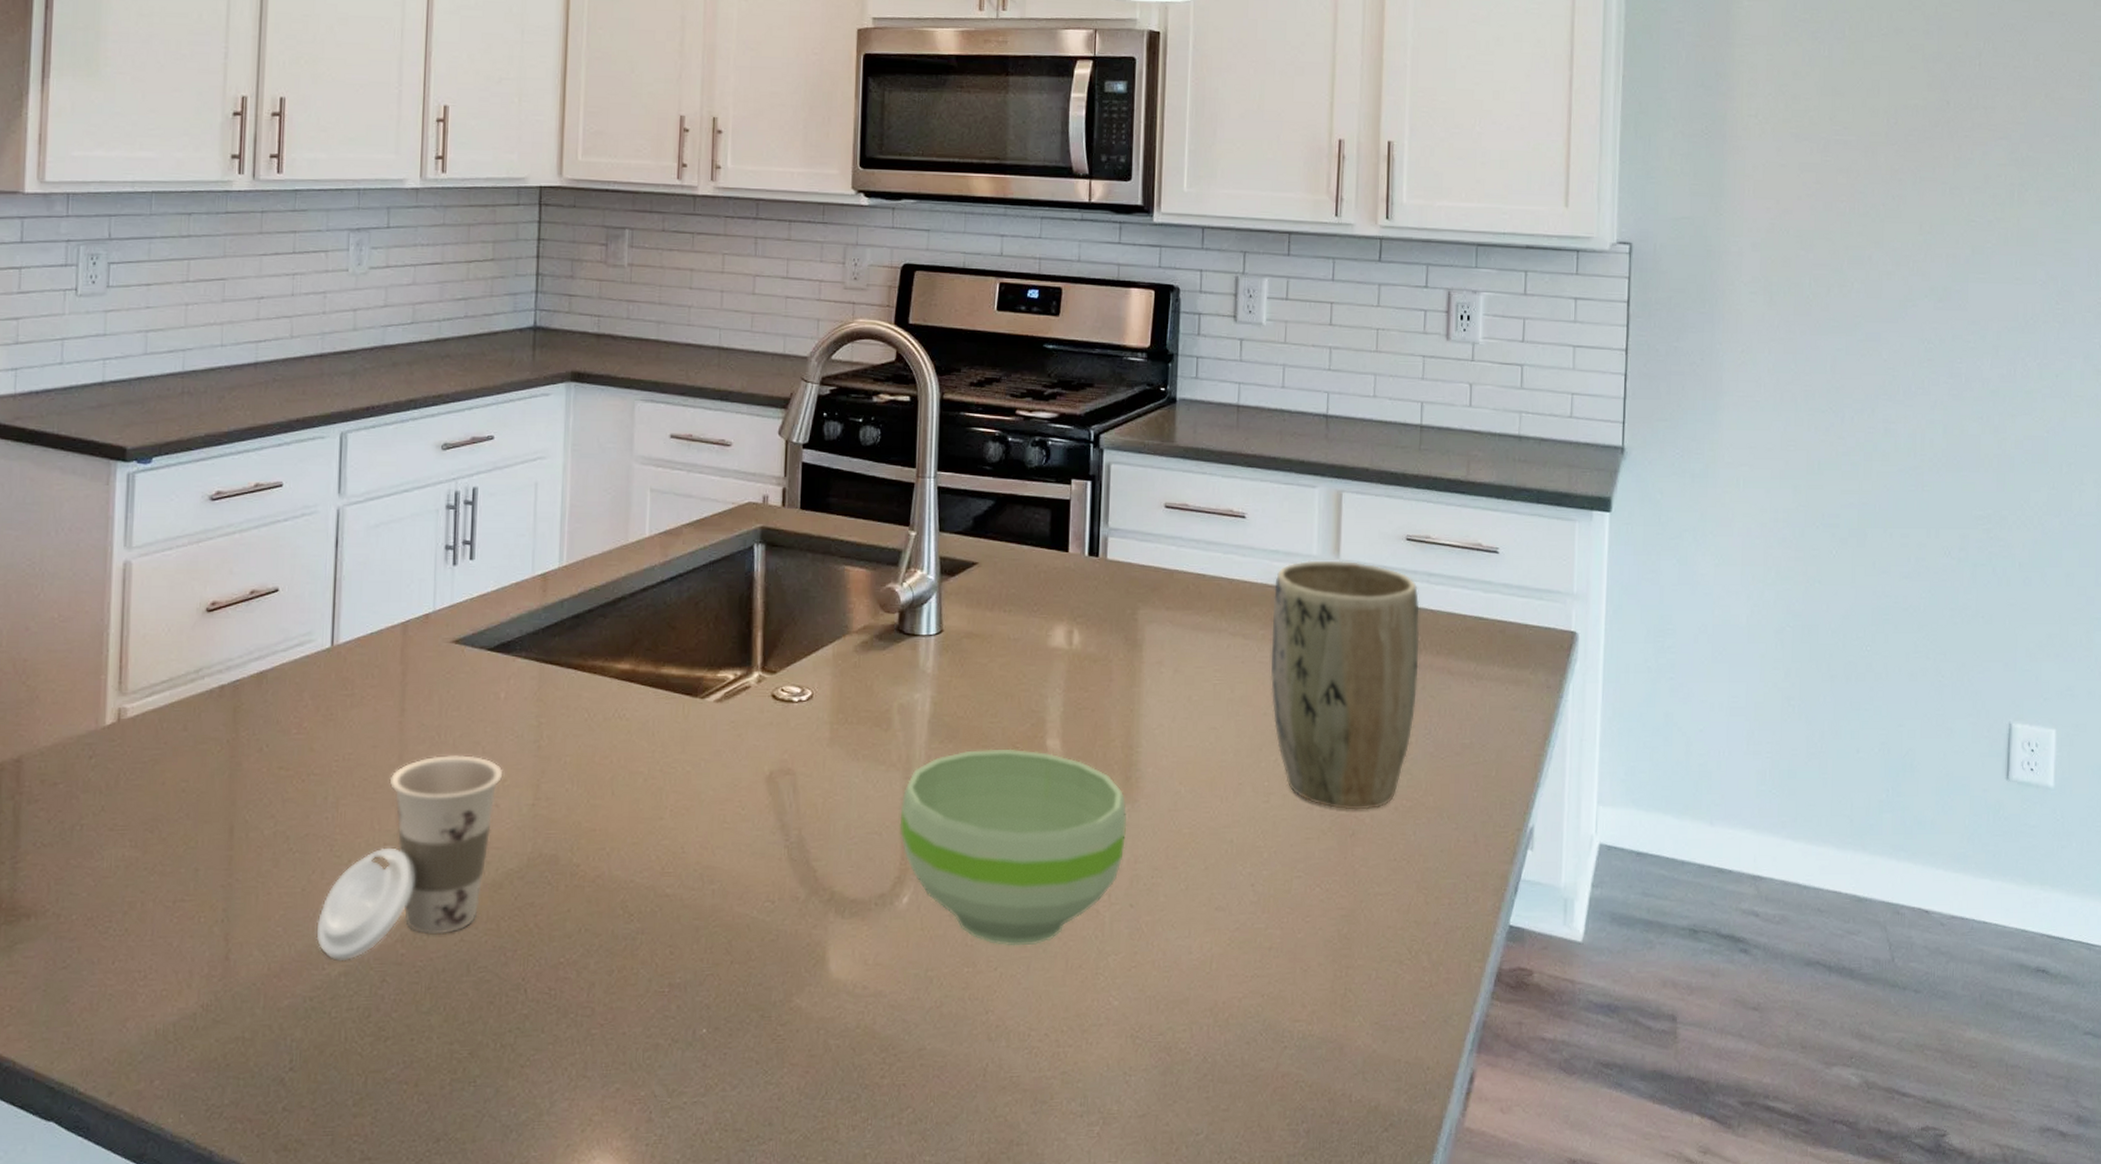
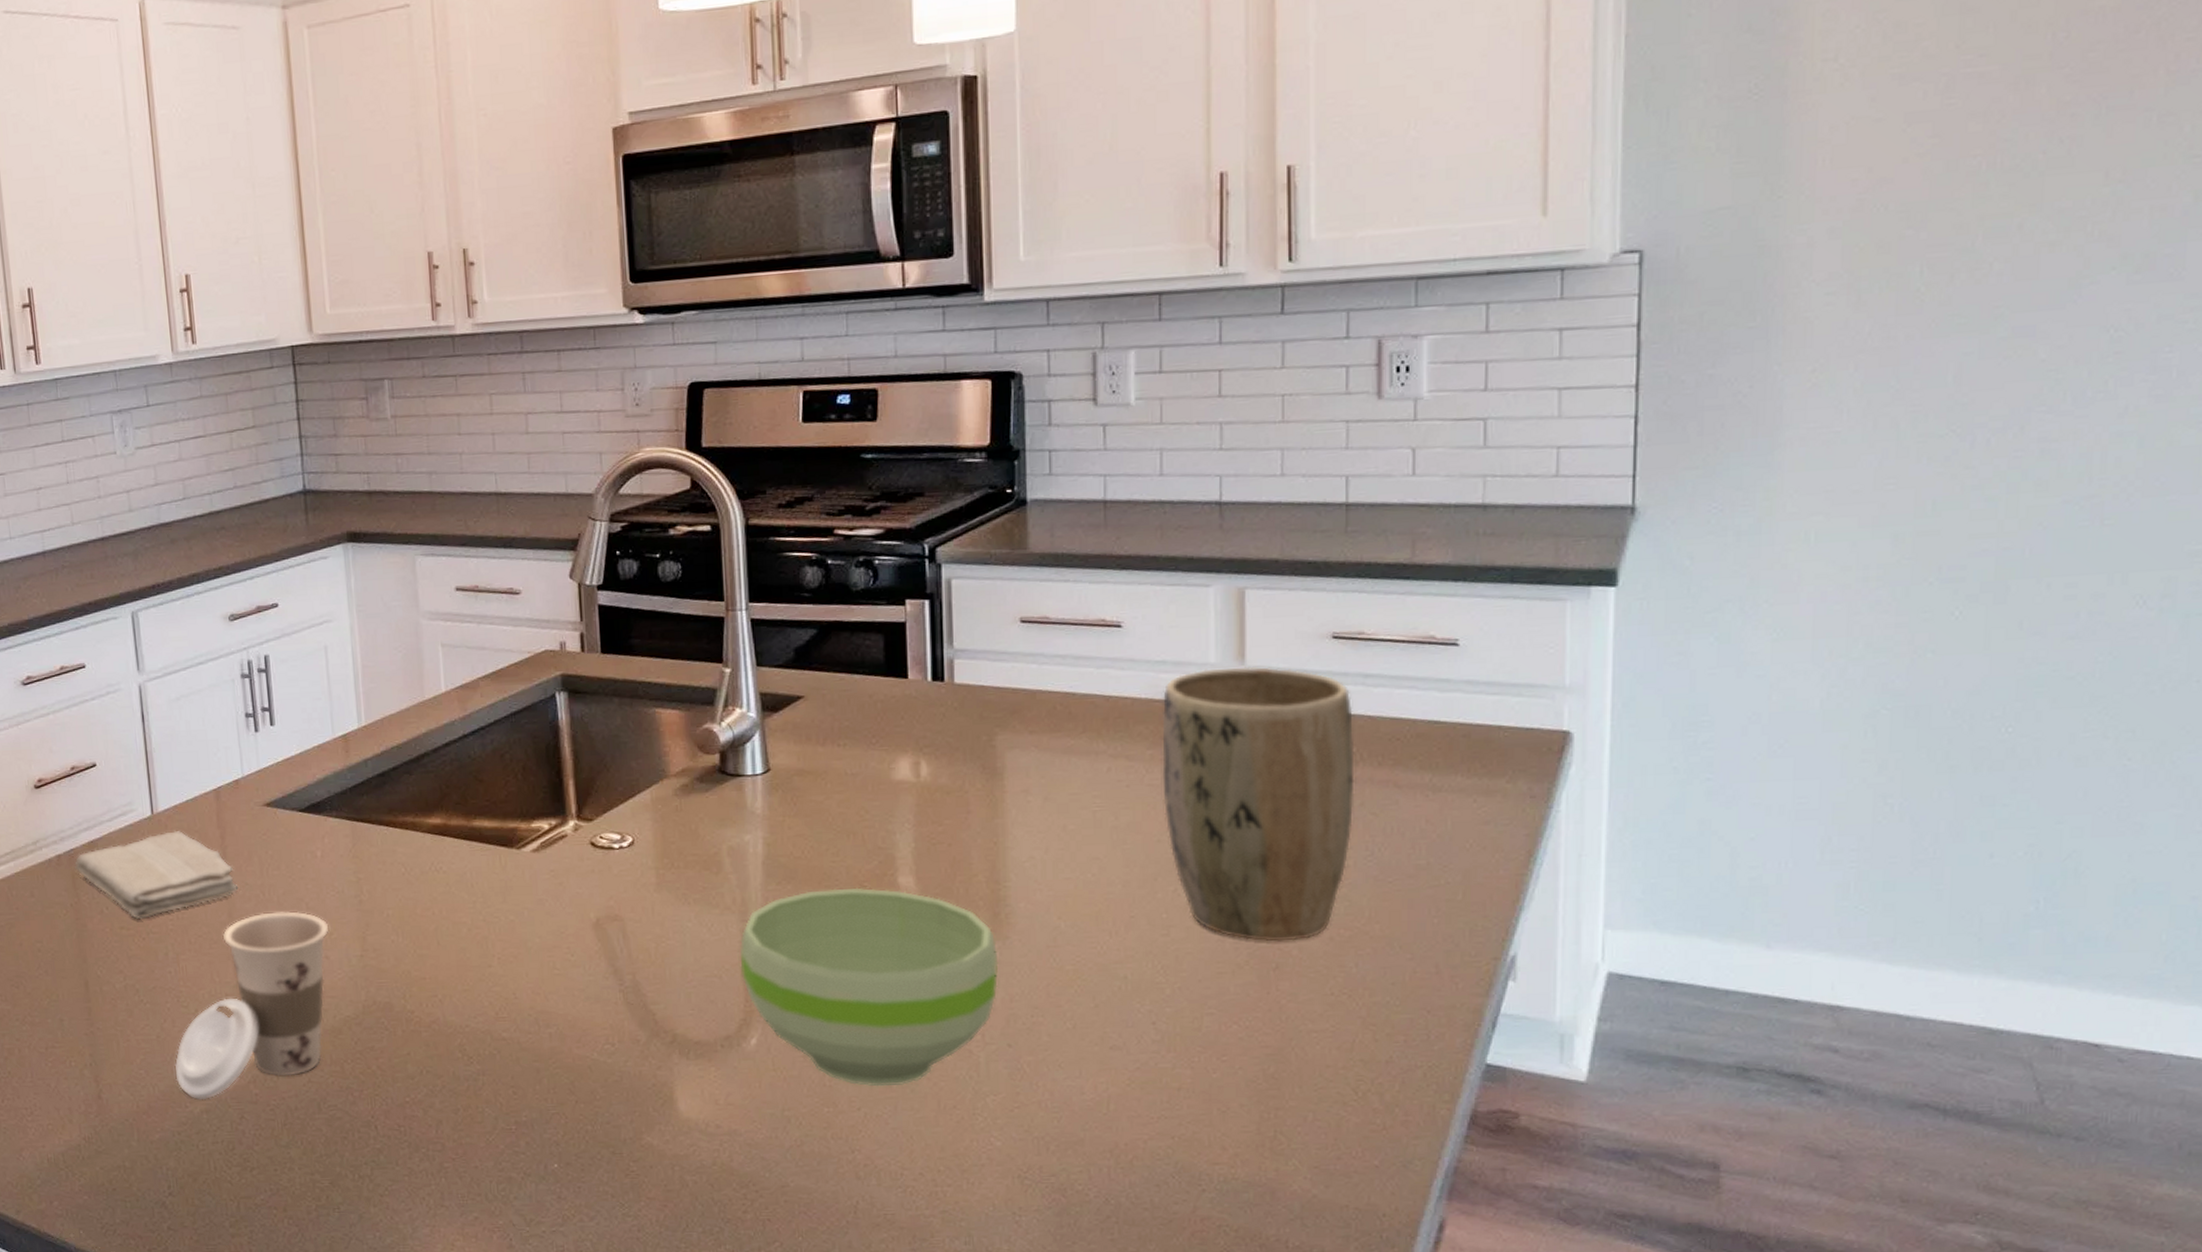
washcloth: none [238,664,414,760] -> present [75,830,239,920]

